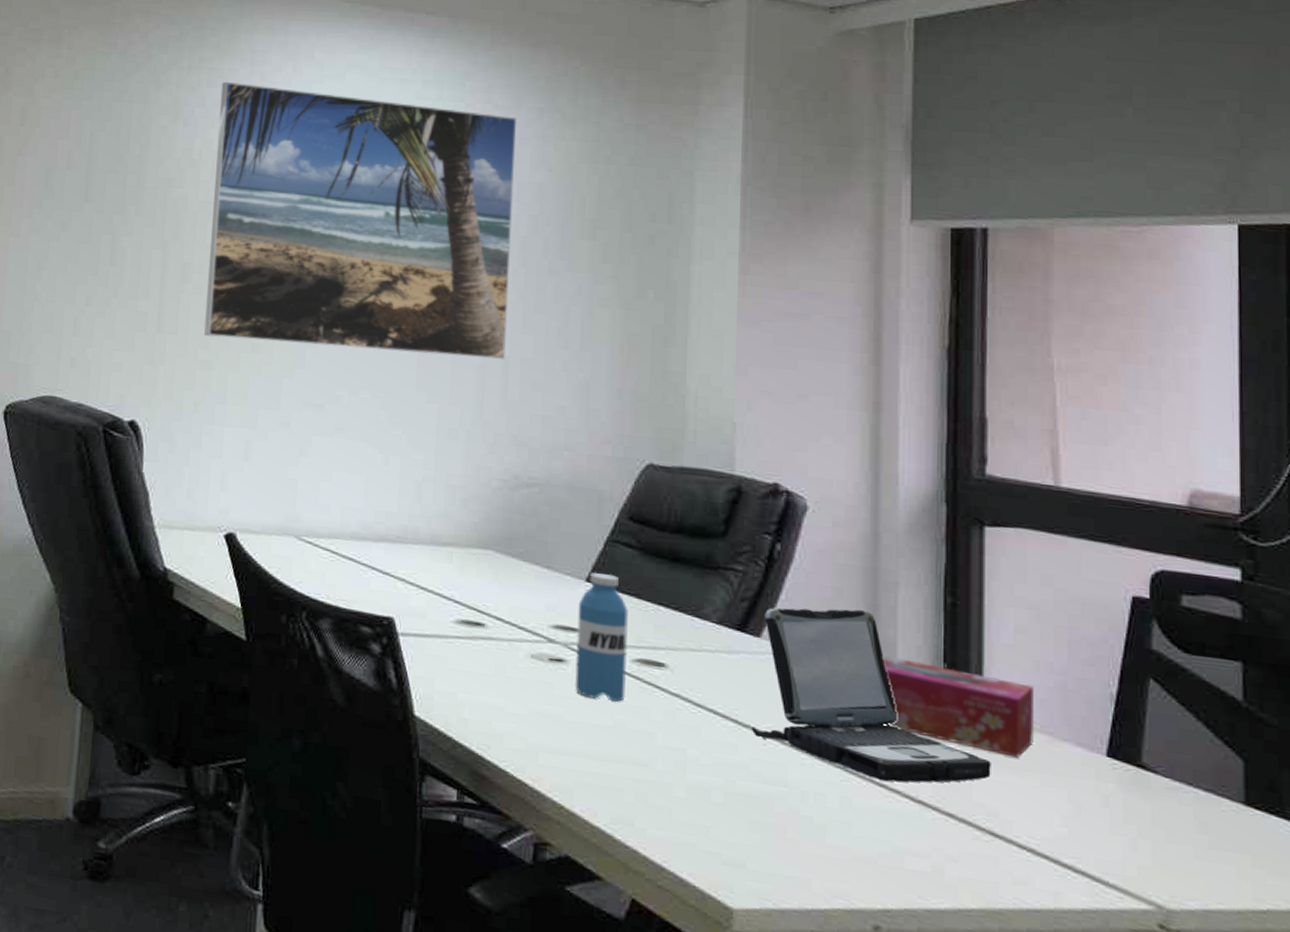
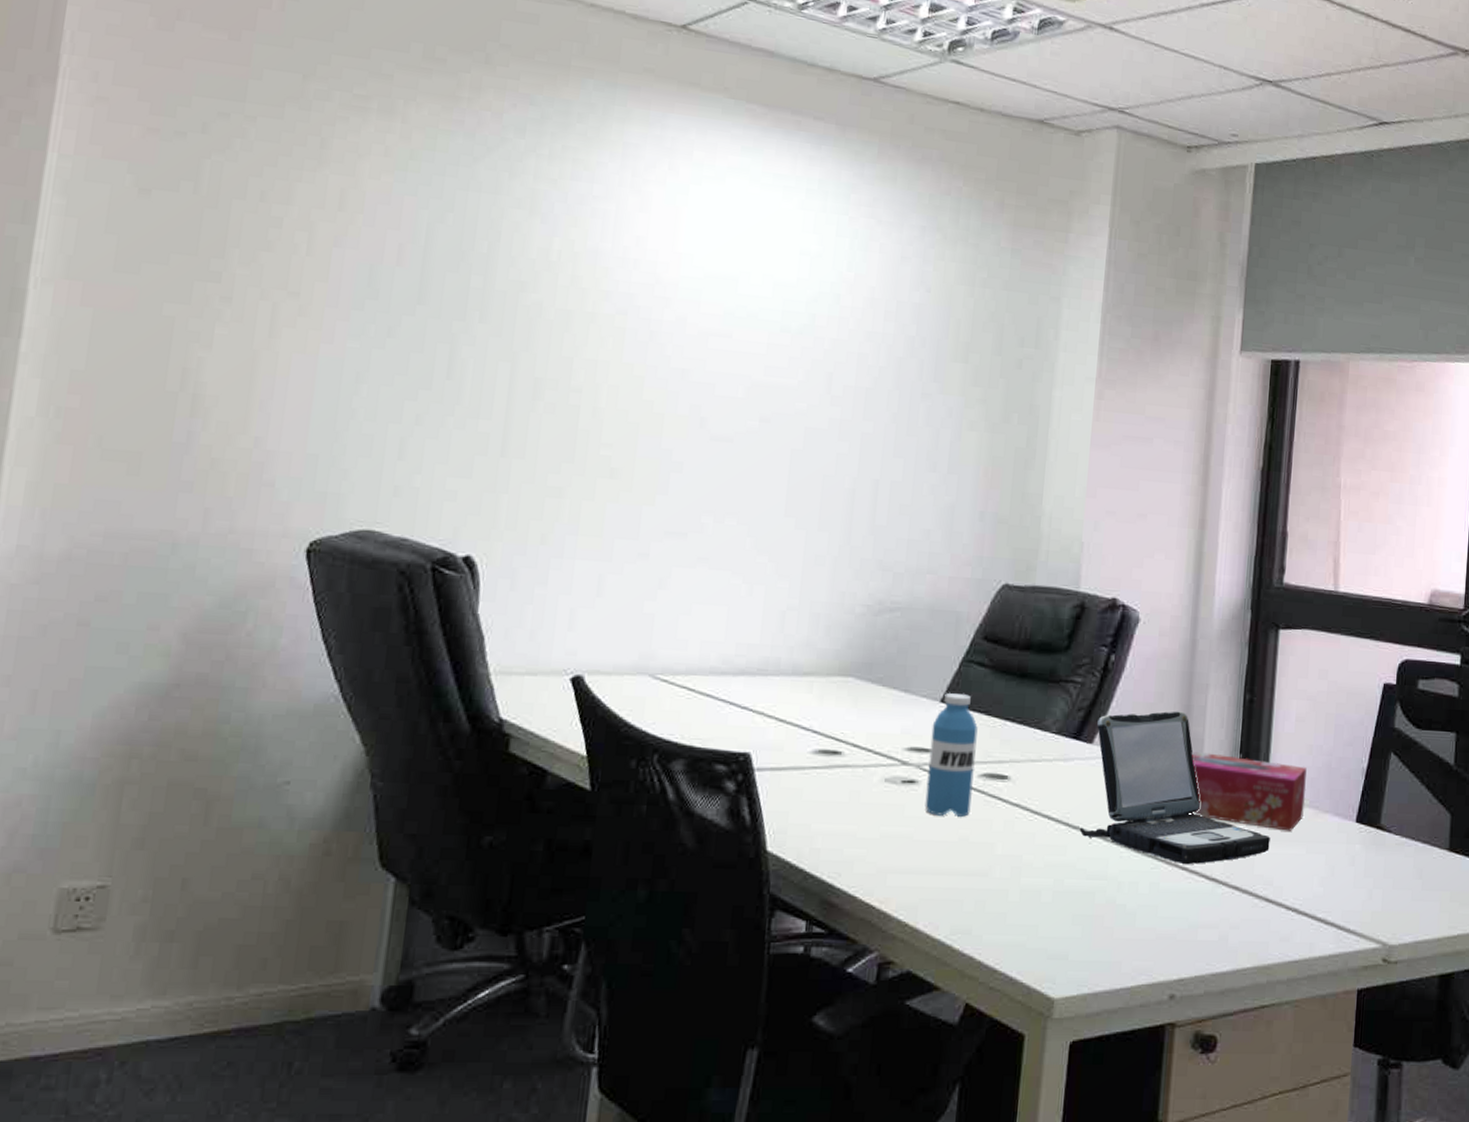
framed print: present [204,81,516,359] -> none [556,175,899,483]

